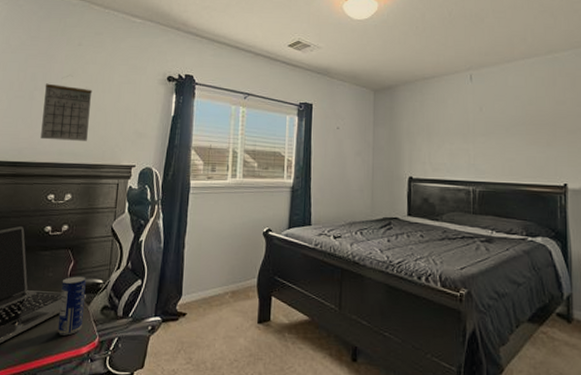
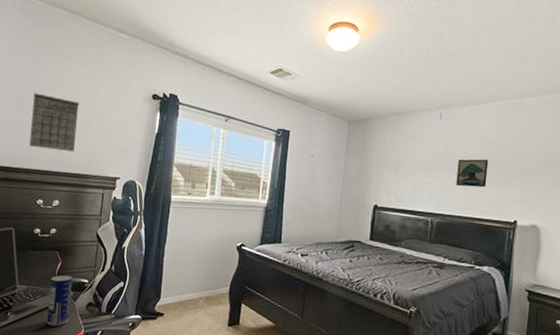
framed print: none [495,119,528,151] -> present [456,159,489,188]

